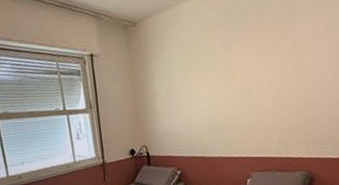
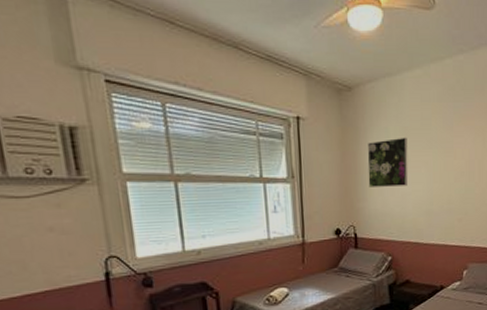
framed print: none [154,62,192,111] -> present [367,137,408,187]

